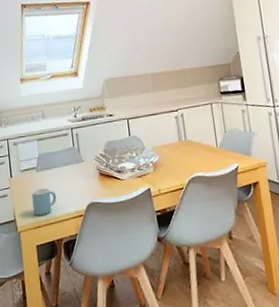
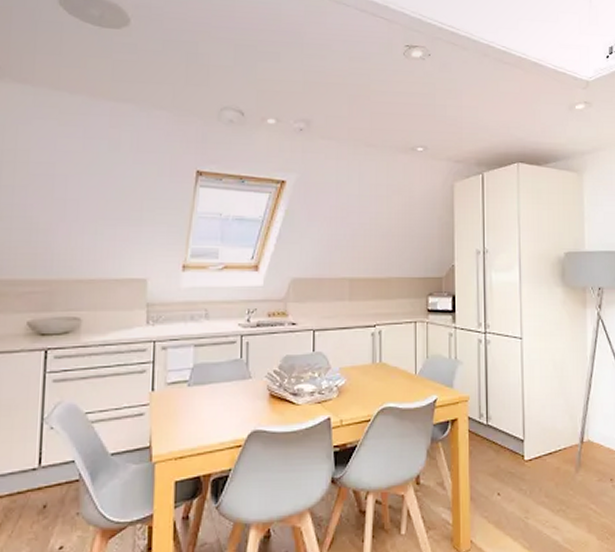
mug: present [32,188,57,216] -> none [177,408,211,443]

